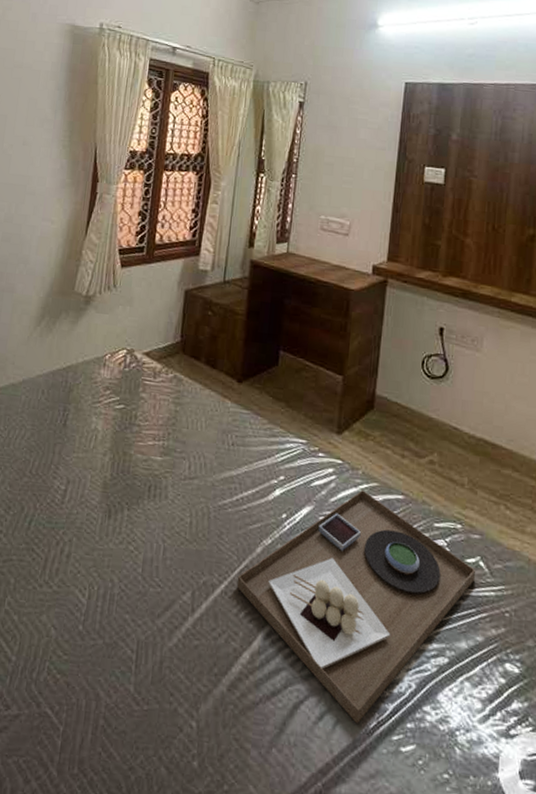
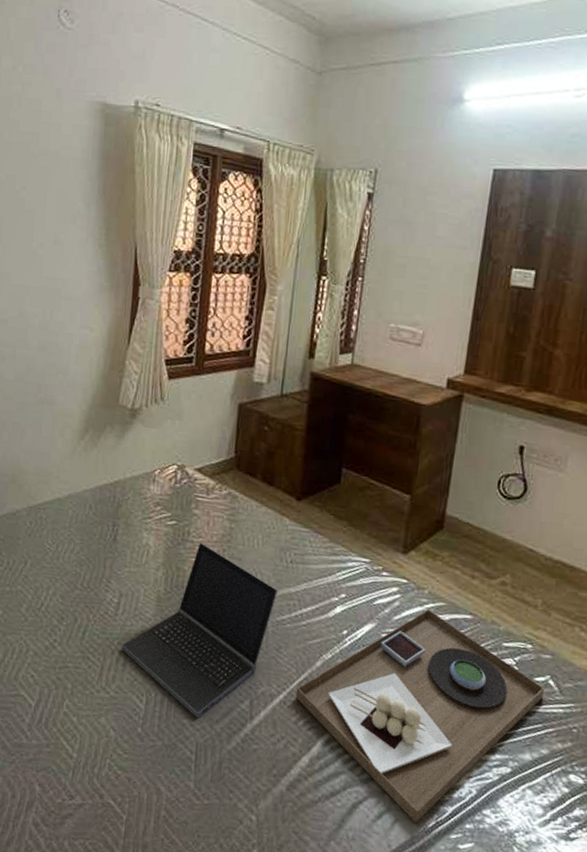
laptop computer: none [66,426,220,613] -> present [121,543,278,719]

